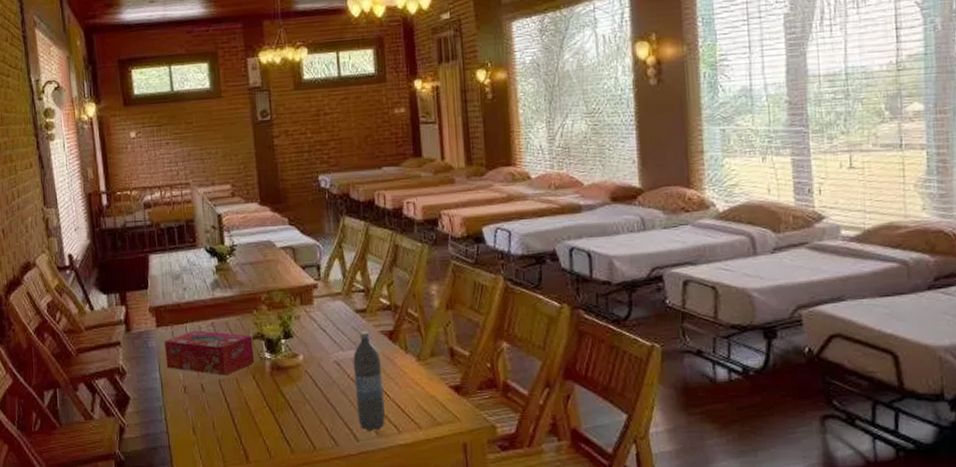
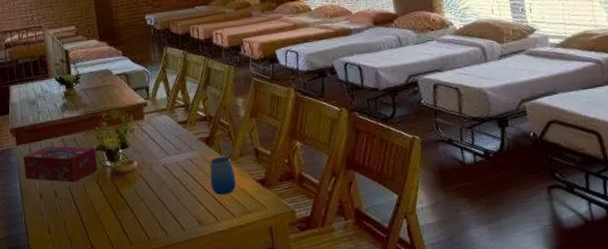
water bottle: present [353,331,385,432] -> none [177,139,206,223]
cup: none [392,355,425,401] -> present [210,156,237,195]

